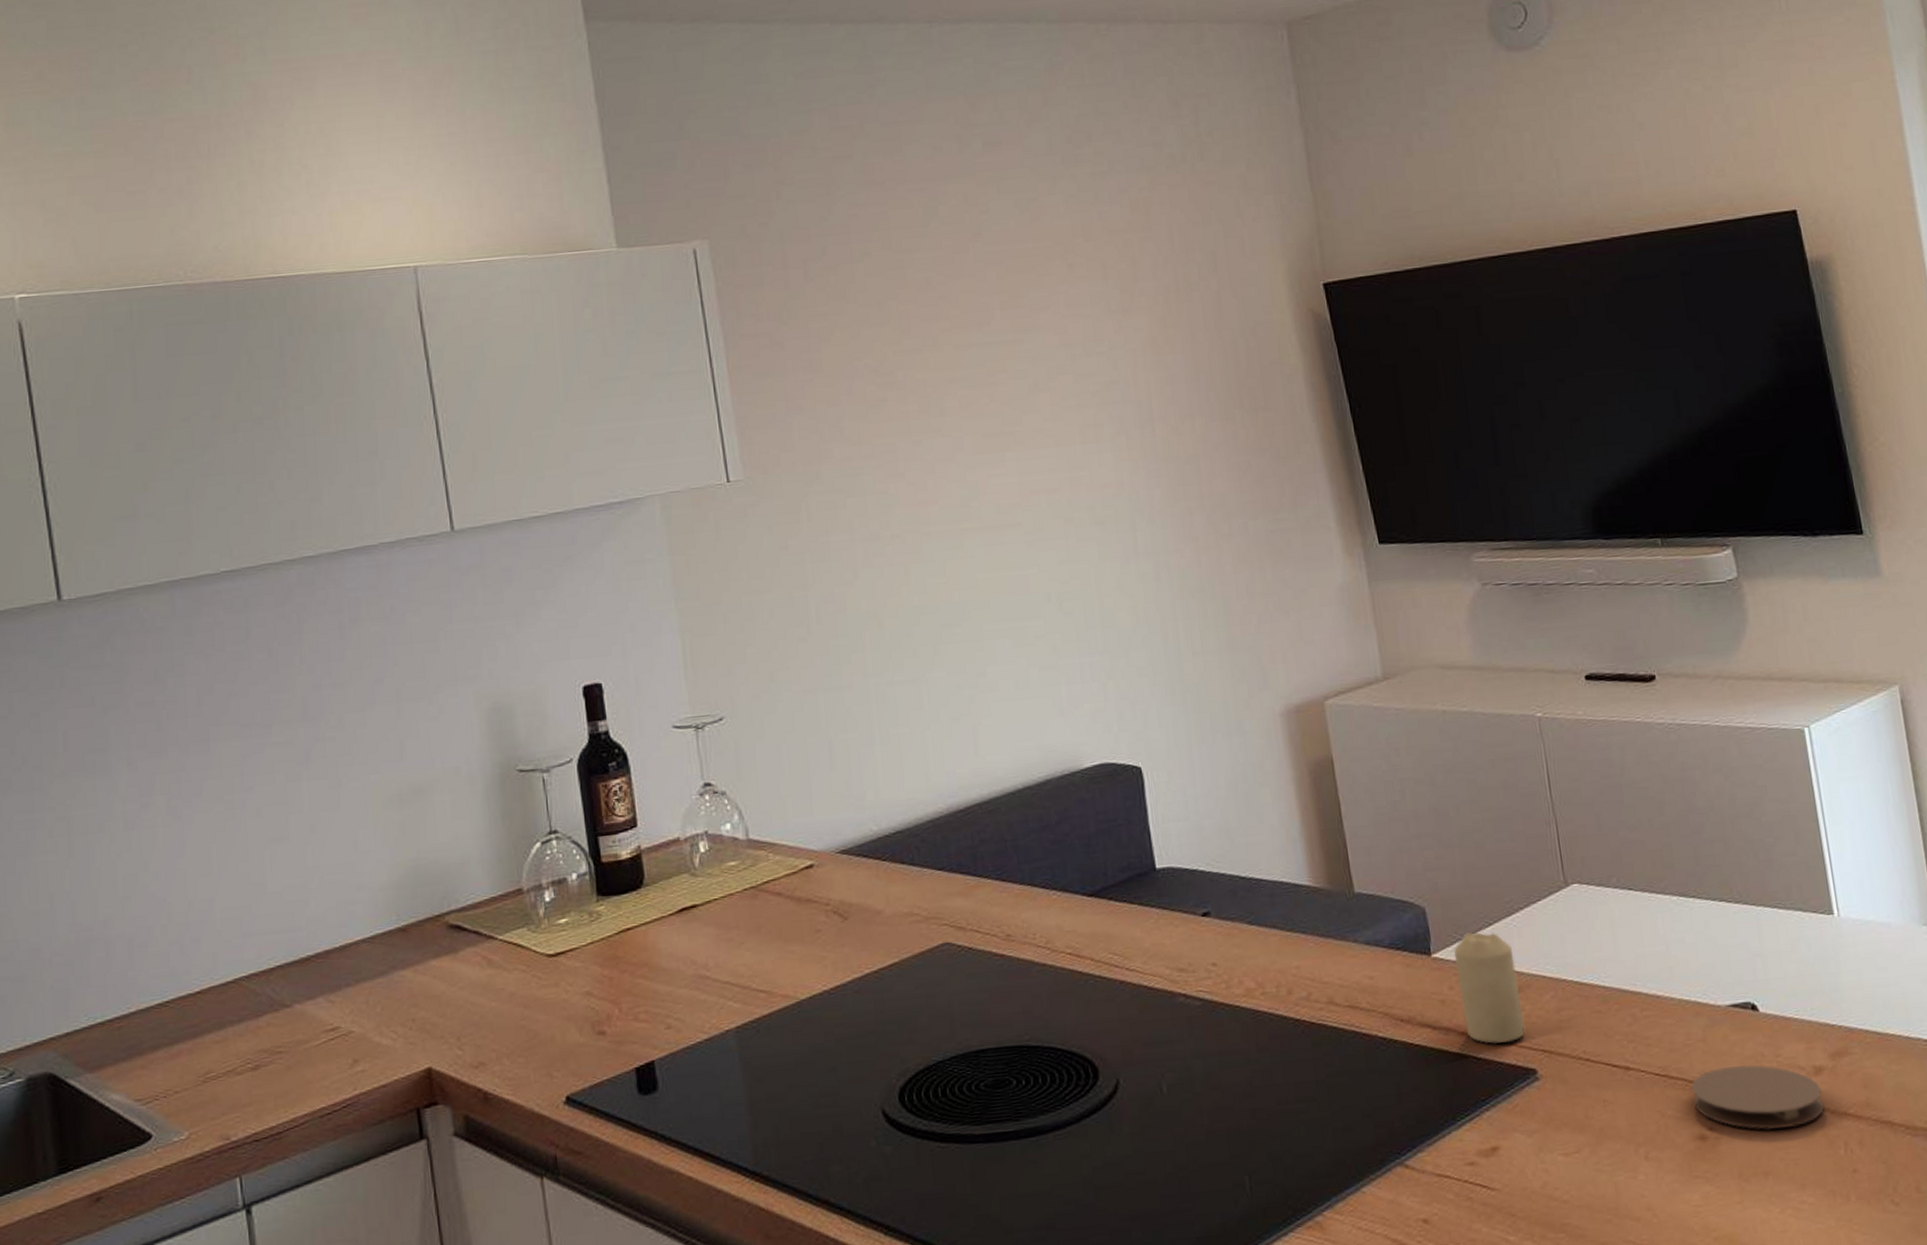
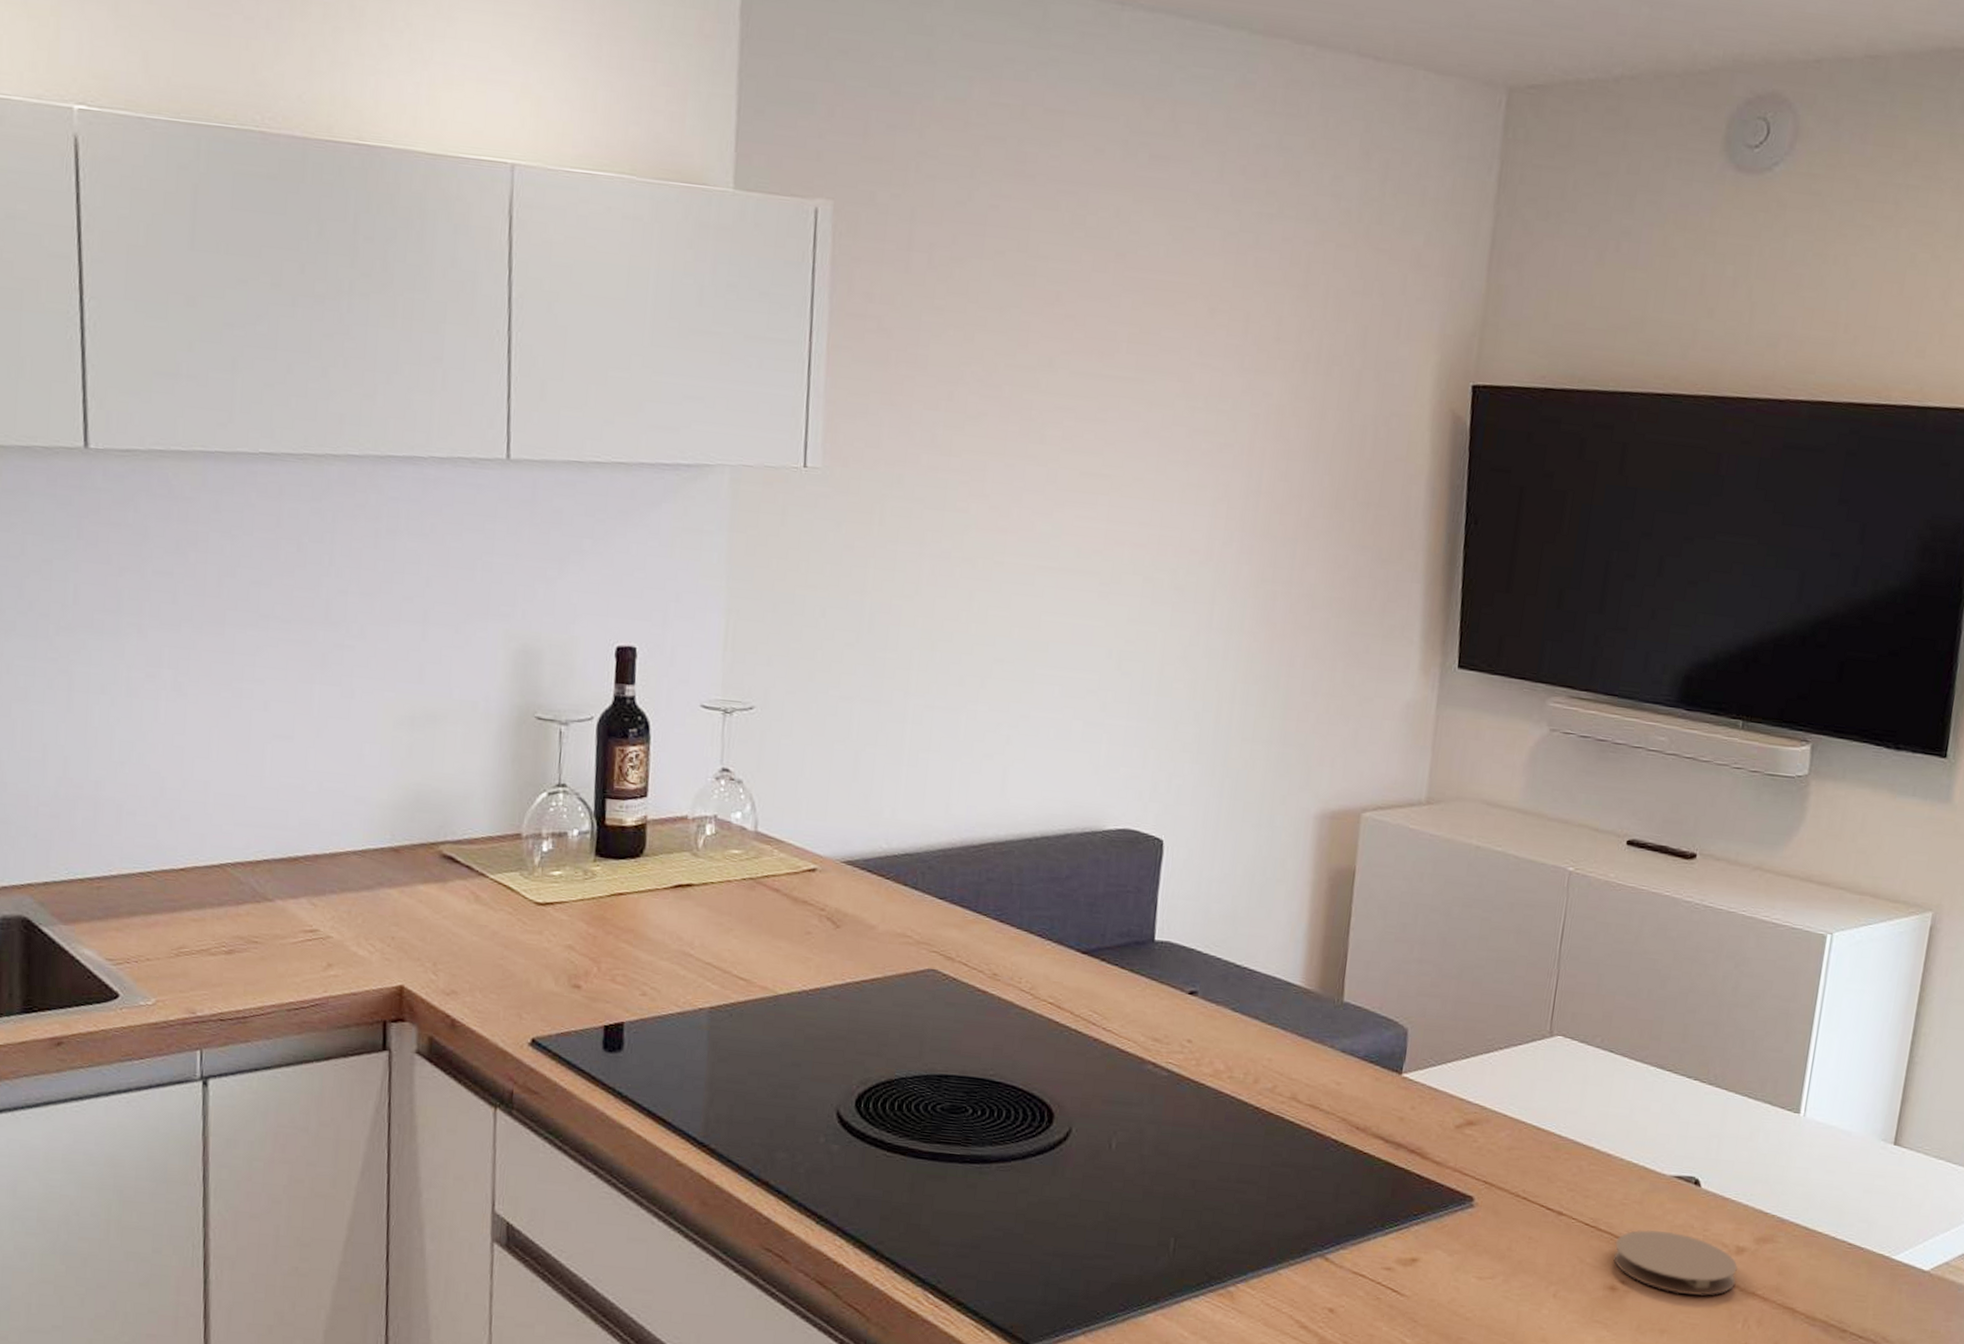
candle: present [1454,932,1525,1044] -> none [1416,1061,1482,1168]

